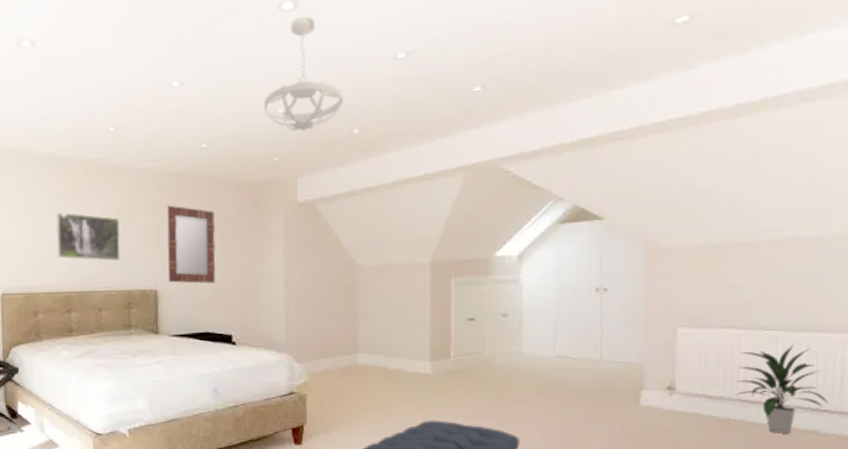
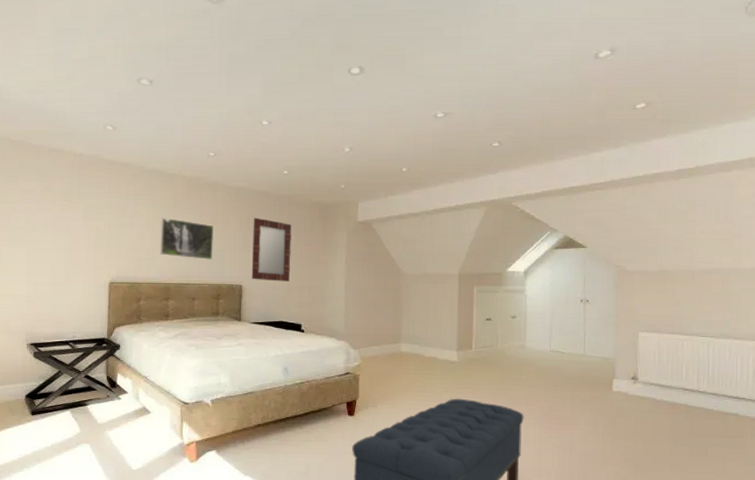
ceiling light fixture: present [263,16,344,132] -> none [334,79,397,167]
indoor plant: present [736,345,828,434] -> none [681,349,745,415]

